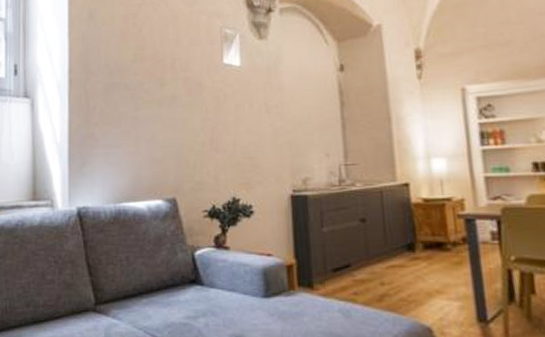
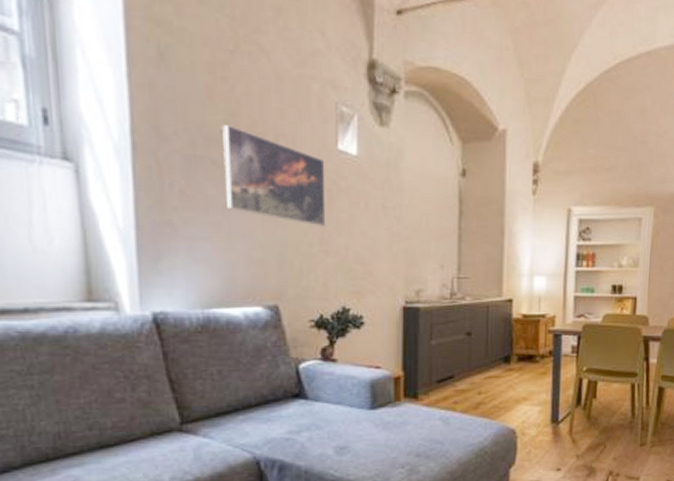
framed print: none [132,57,215,128] -> present [222,125,326,227]

